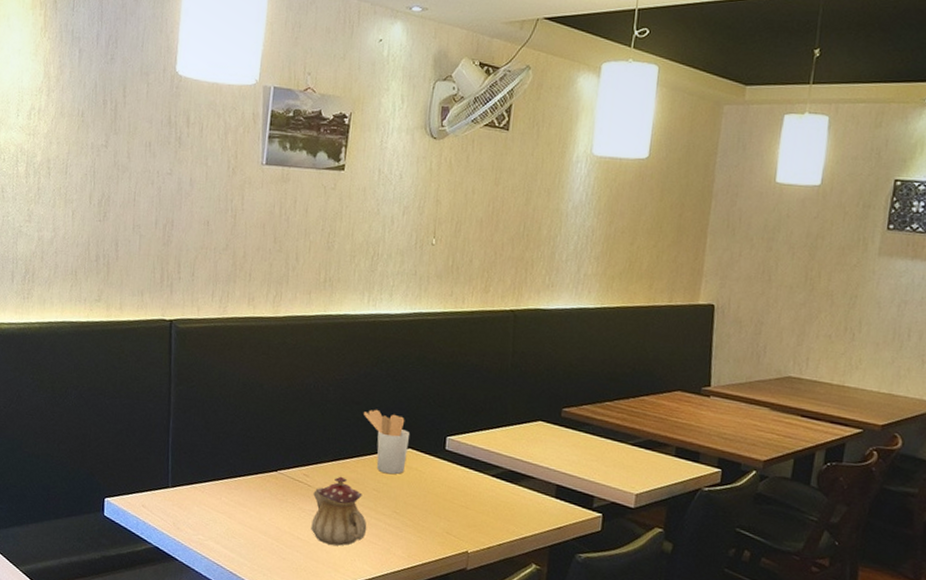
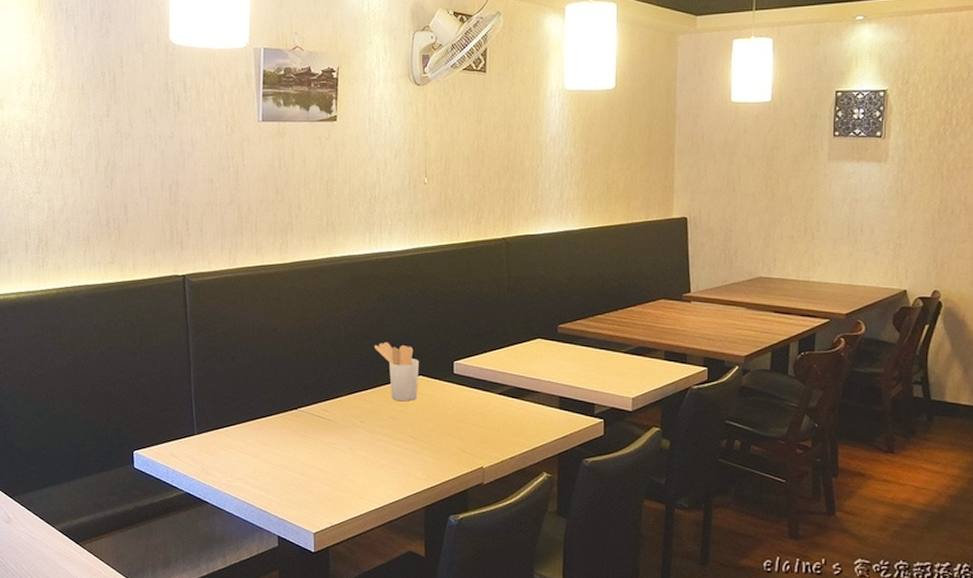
teapot: present [311,476,367,546] -> none [333,408,387,474]

